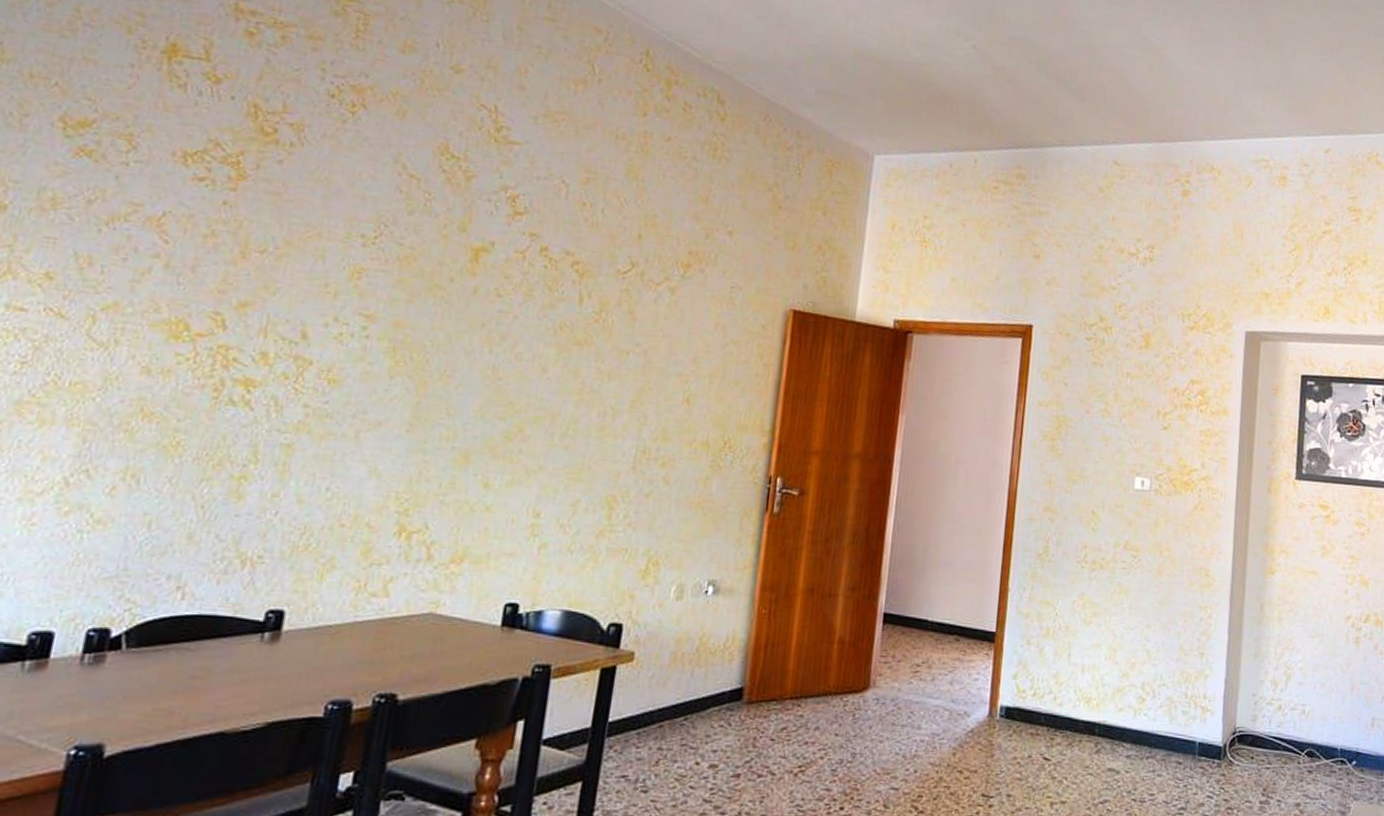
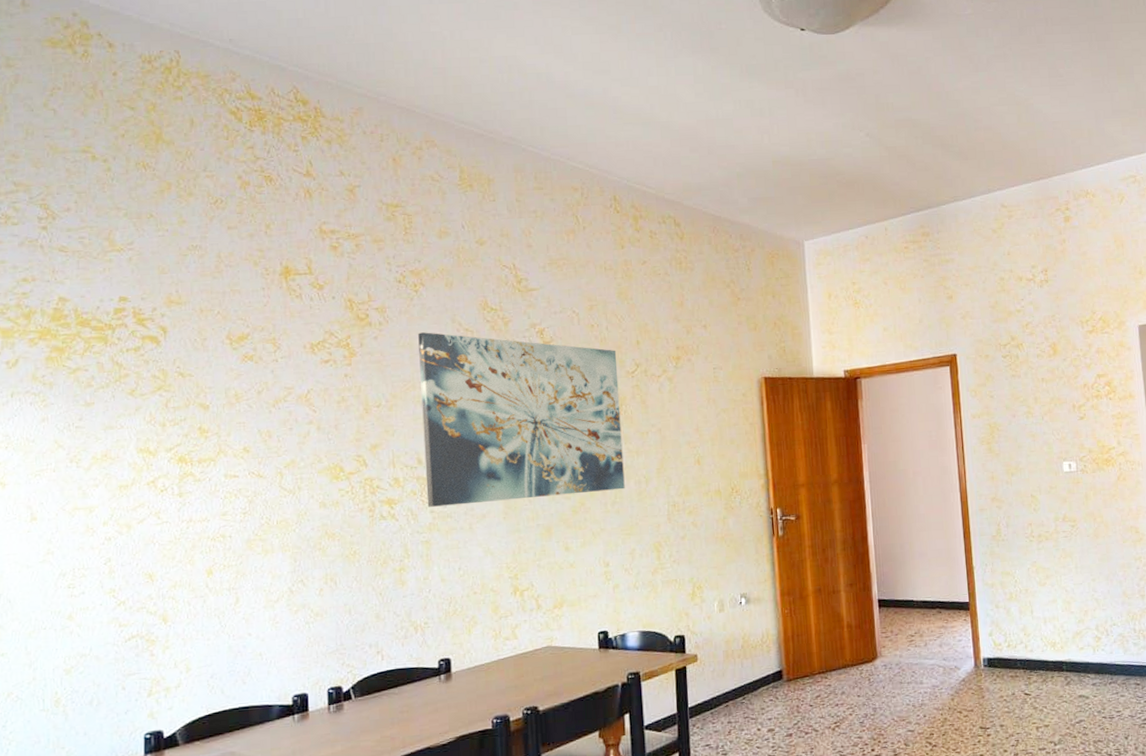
wall art: none [301,167,609,420] -> present [418,332,625,507]

